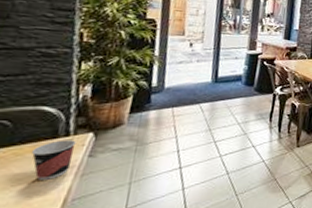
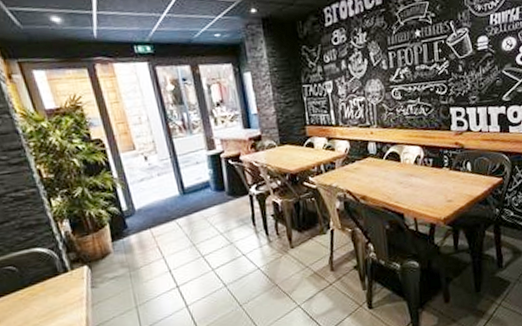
cup: present [30,140,76,180] -> none [42,275,80,314]

